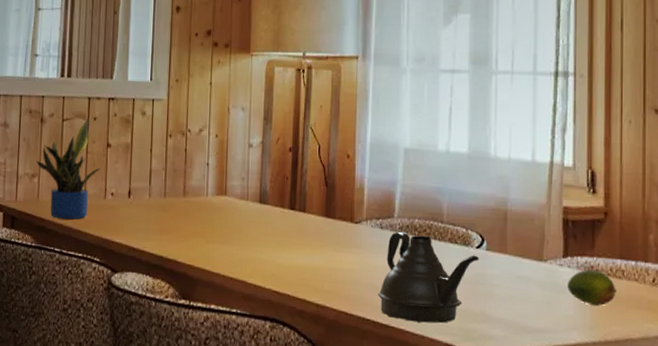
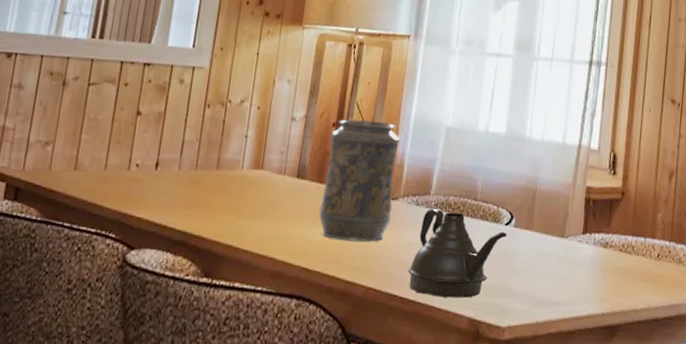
potted plant: present [36,117,100,220] -> none [52,82,127,192]
decorative vase: none [283,144,357,266] -> present [318,119,400,243]
fruit: present [567,270,618,306] -> none [584,246,627,279]

